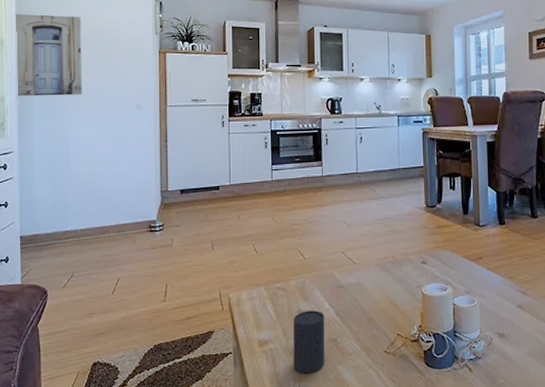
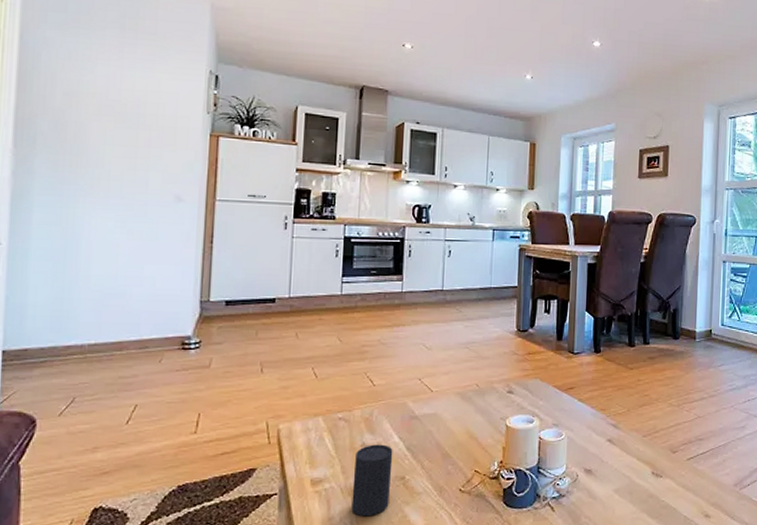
wall art: present [15,13,83,97] -> none [9,70,109,179]

